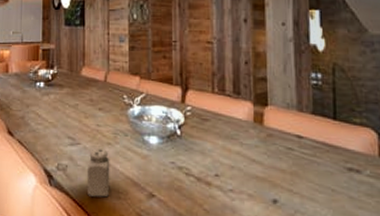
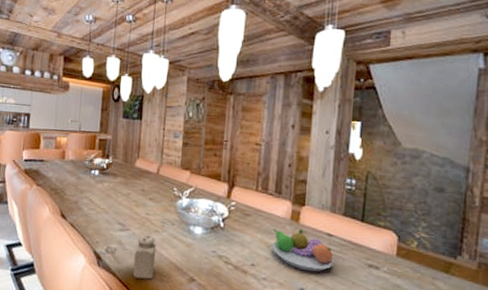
fruit bowl: none [235,131,308,180] -> present [272,228,334,272]

